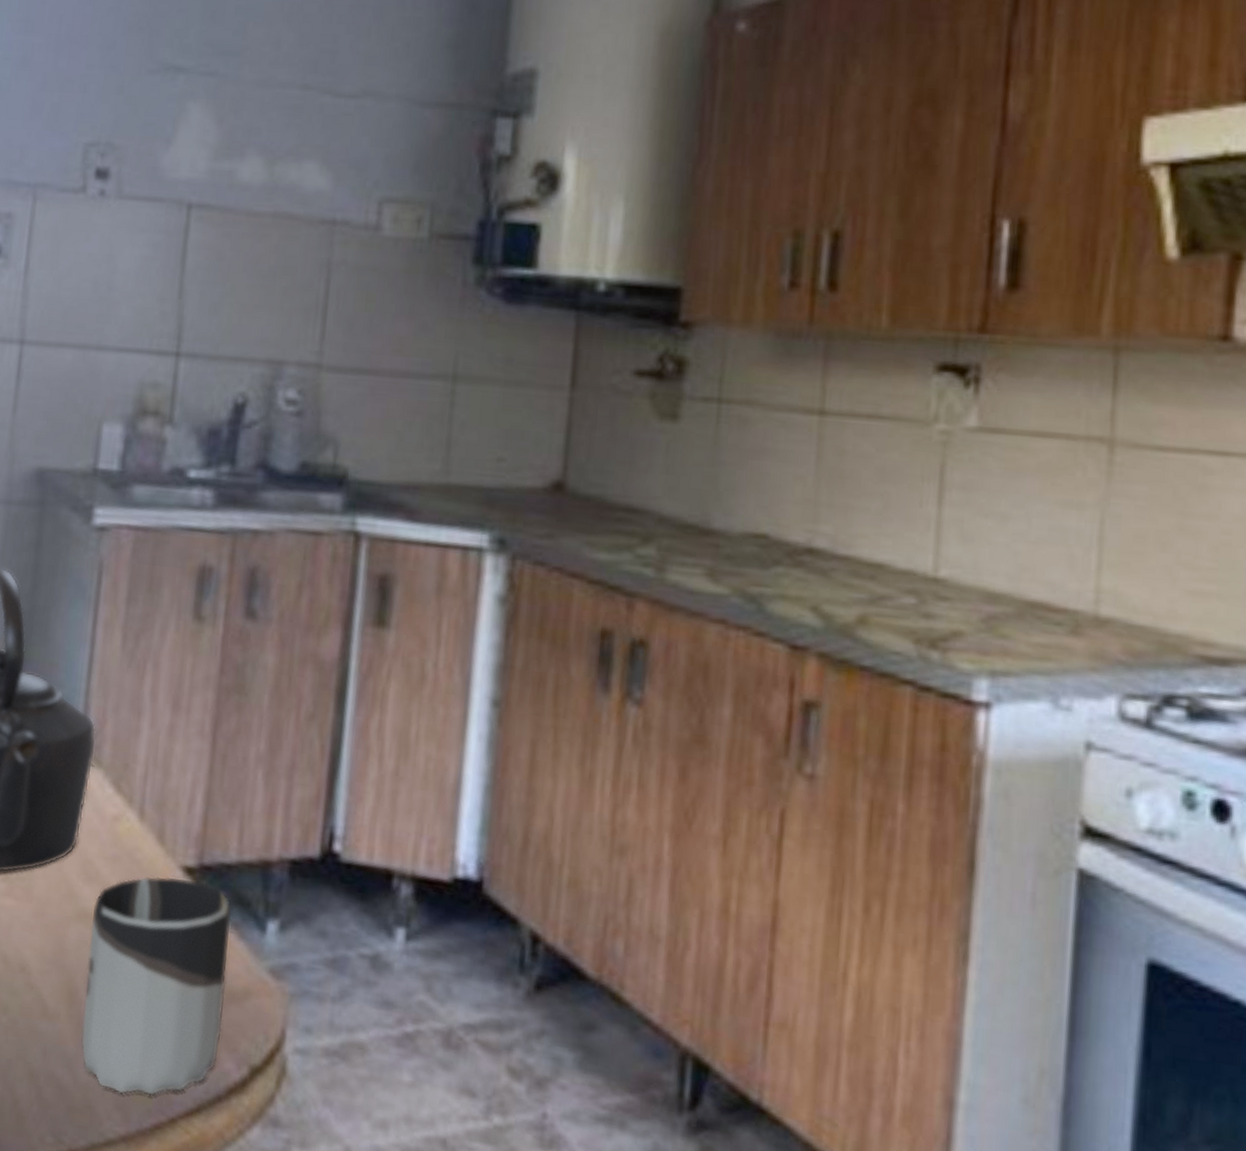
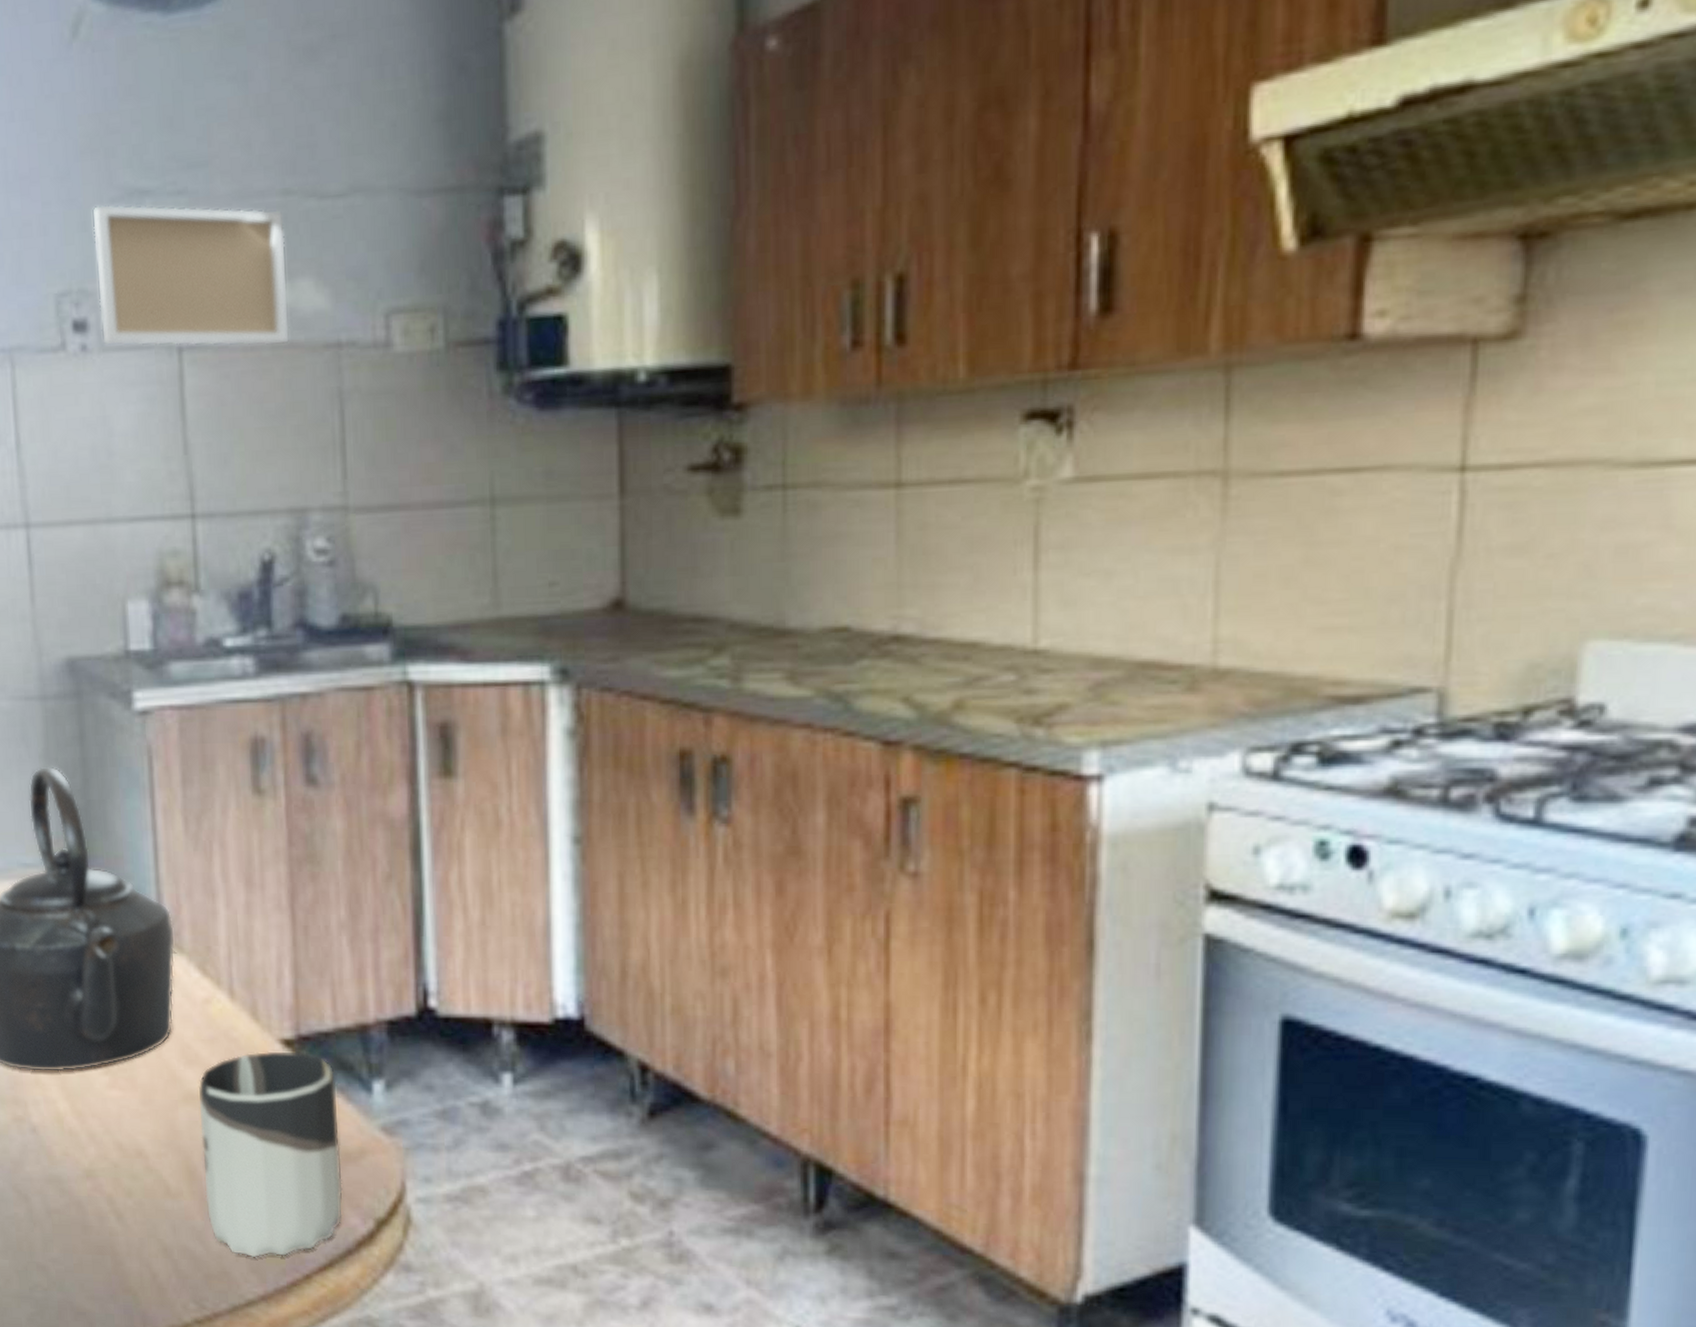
wall art: none [120,74,300,215] -> present [91,204,290,346]

